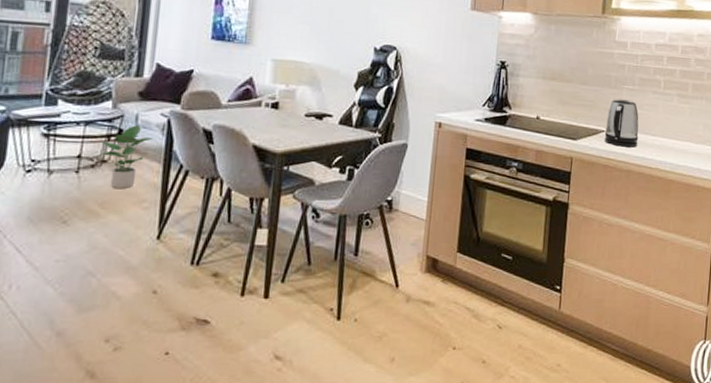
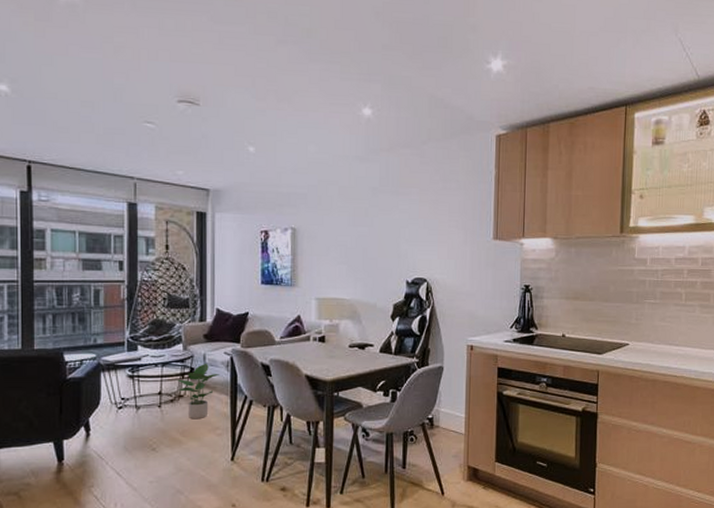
kettle: present [604,99,639,148] -> none [628,313,662,358]

